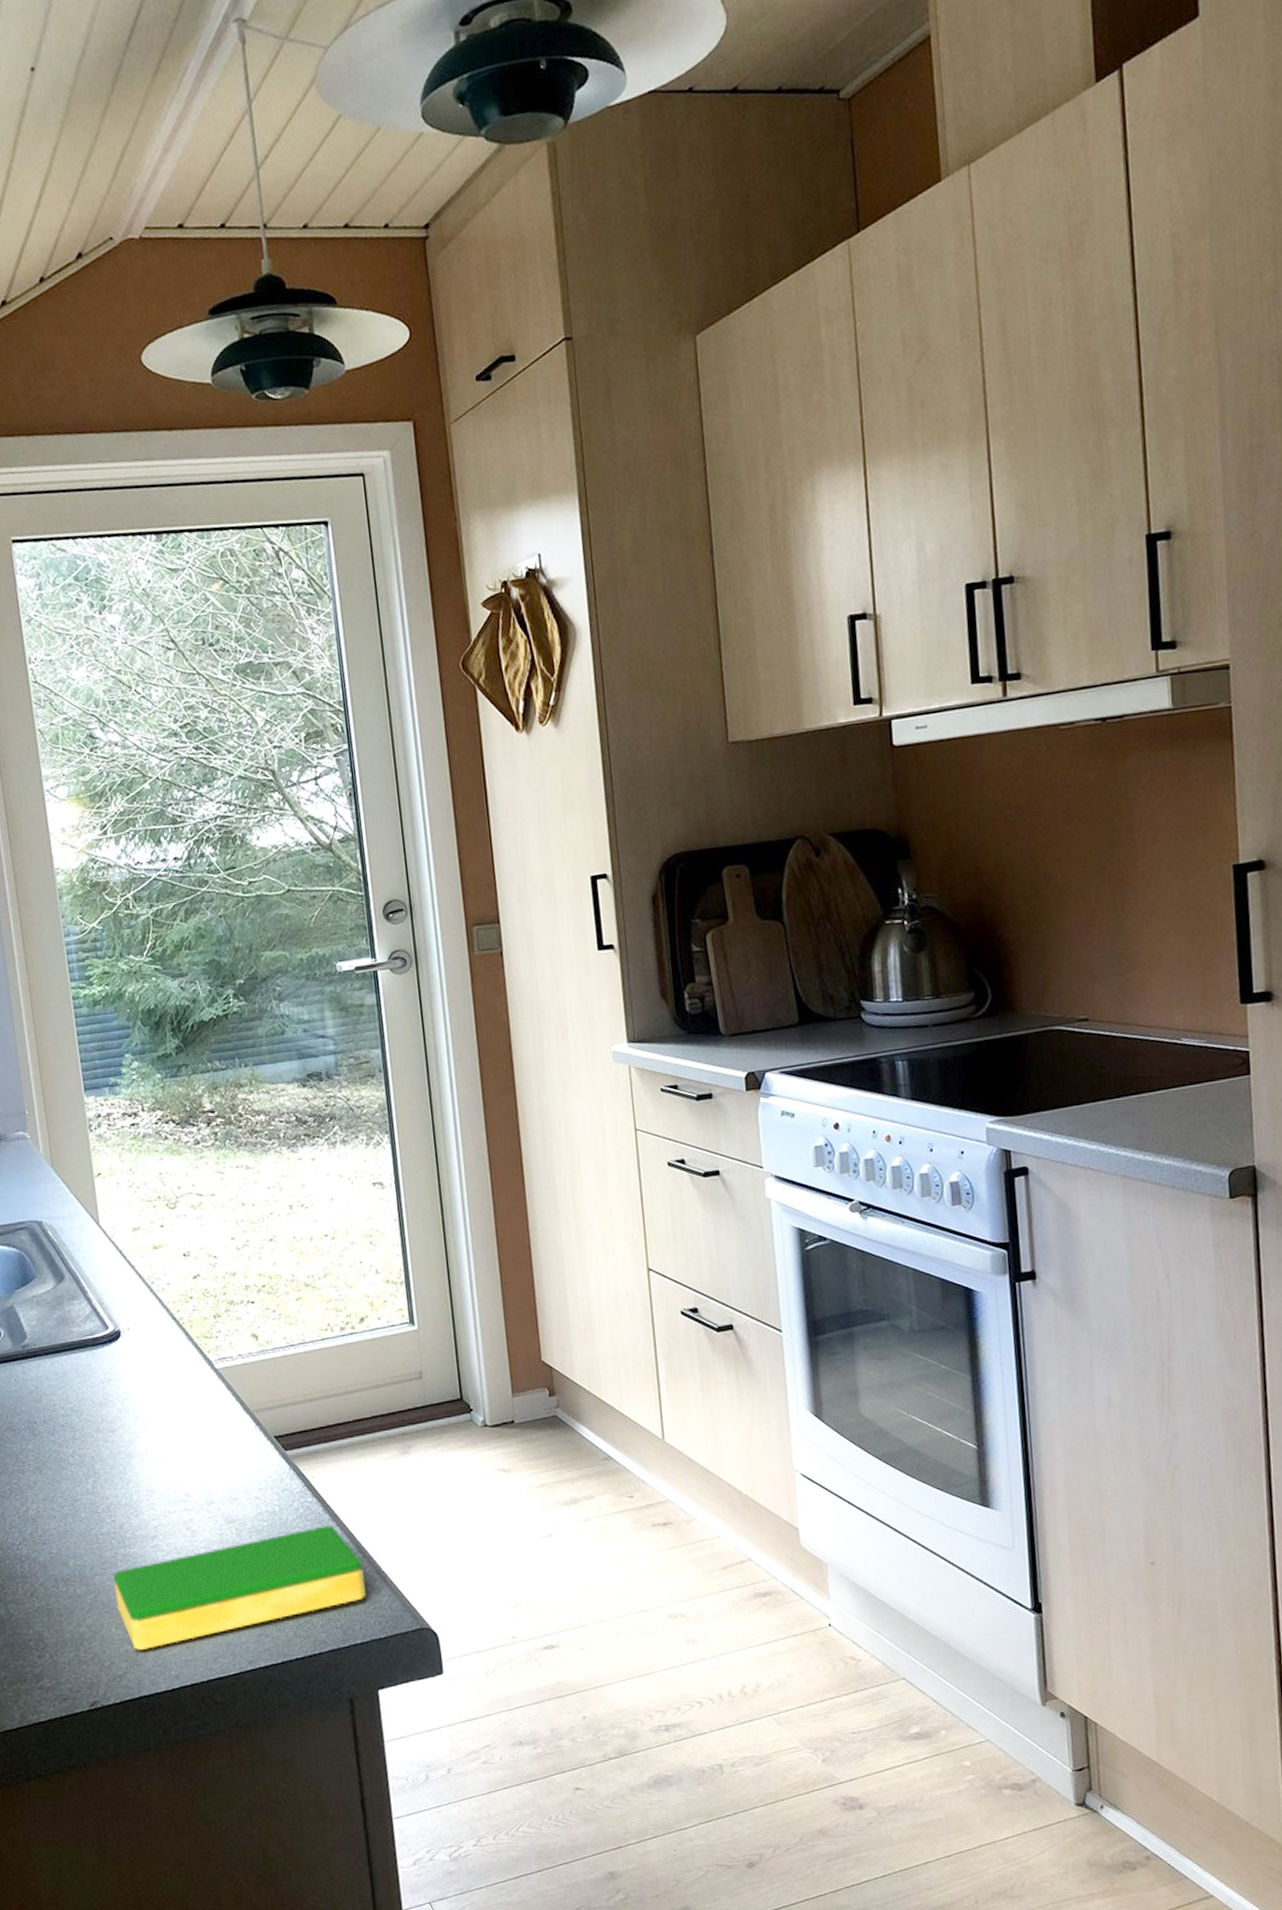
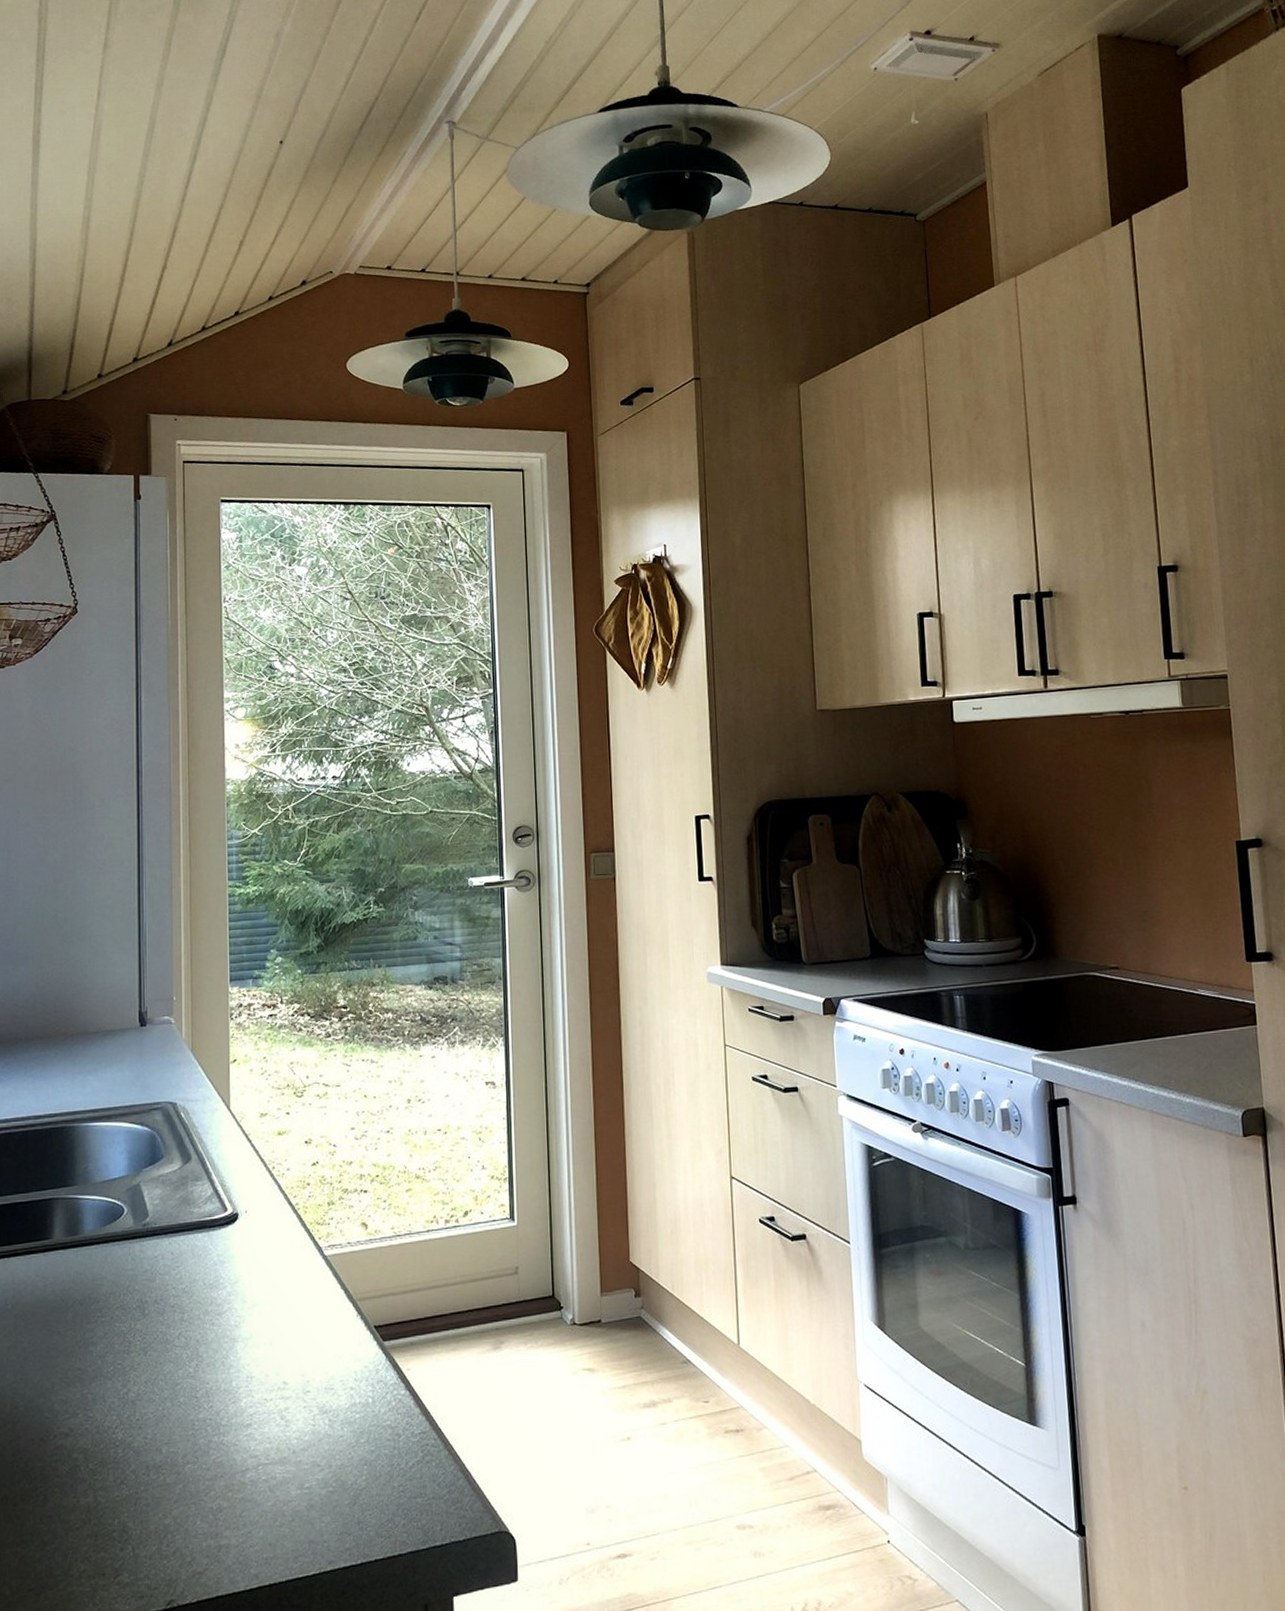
dish sponge: present [112,1525,366,1650] -> none [204,1420,449,1545]

